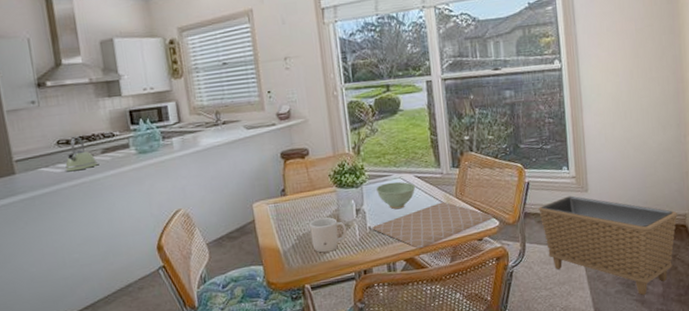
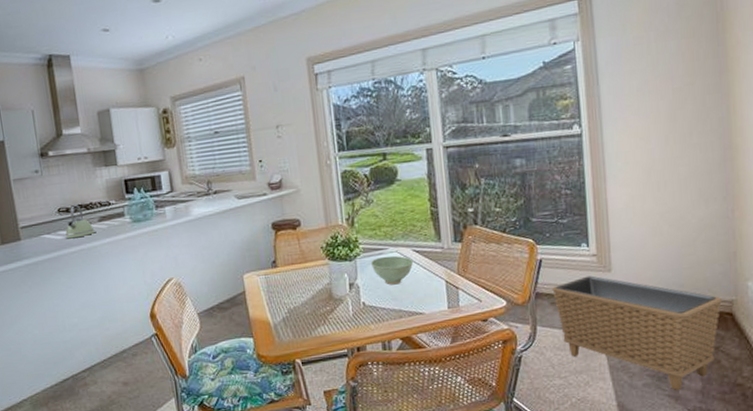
mug: present [309,217,347,253] -> none [300,290,340,328]
placemat: present [372,202,494,248] -> none [366,278,501,327]

